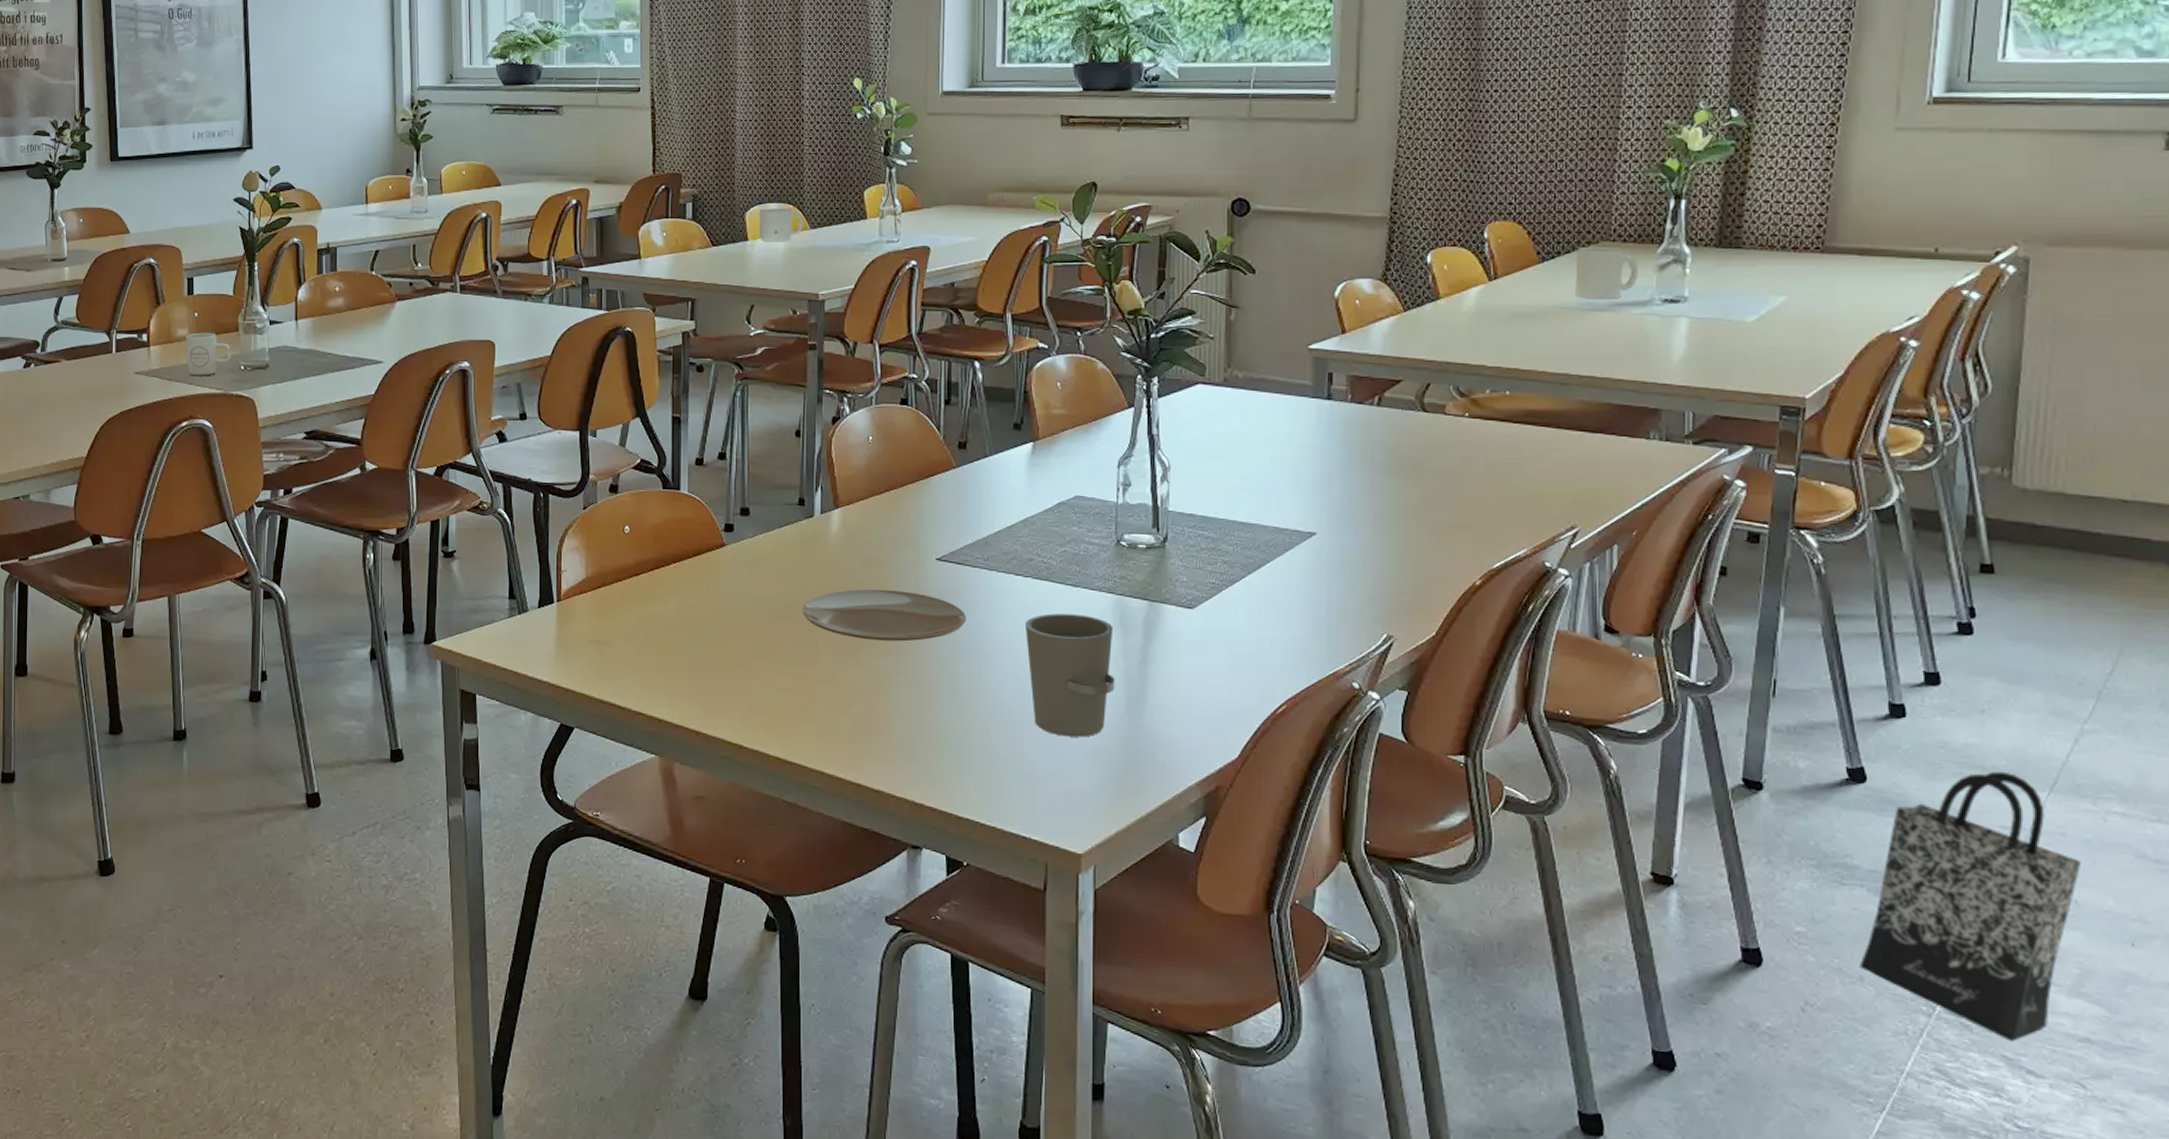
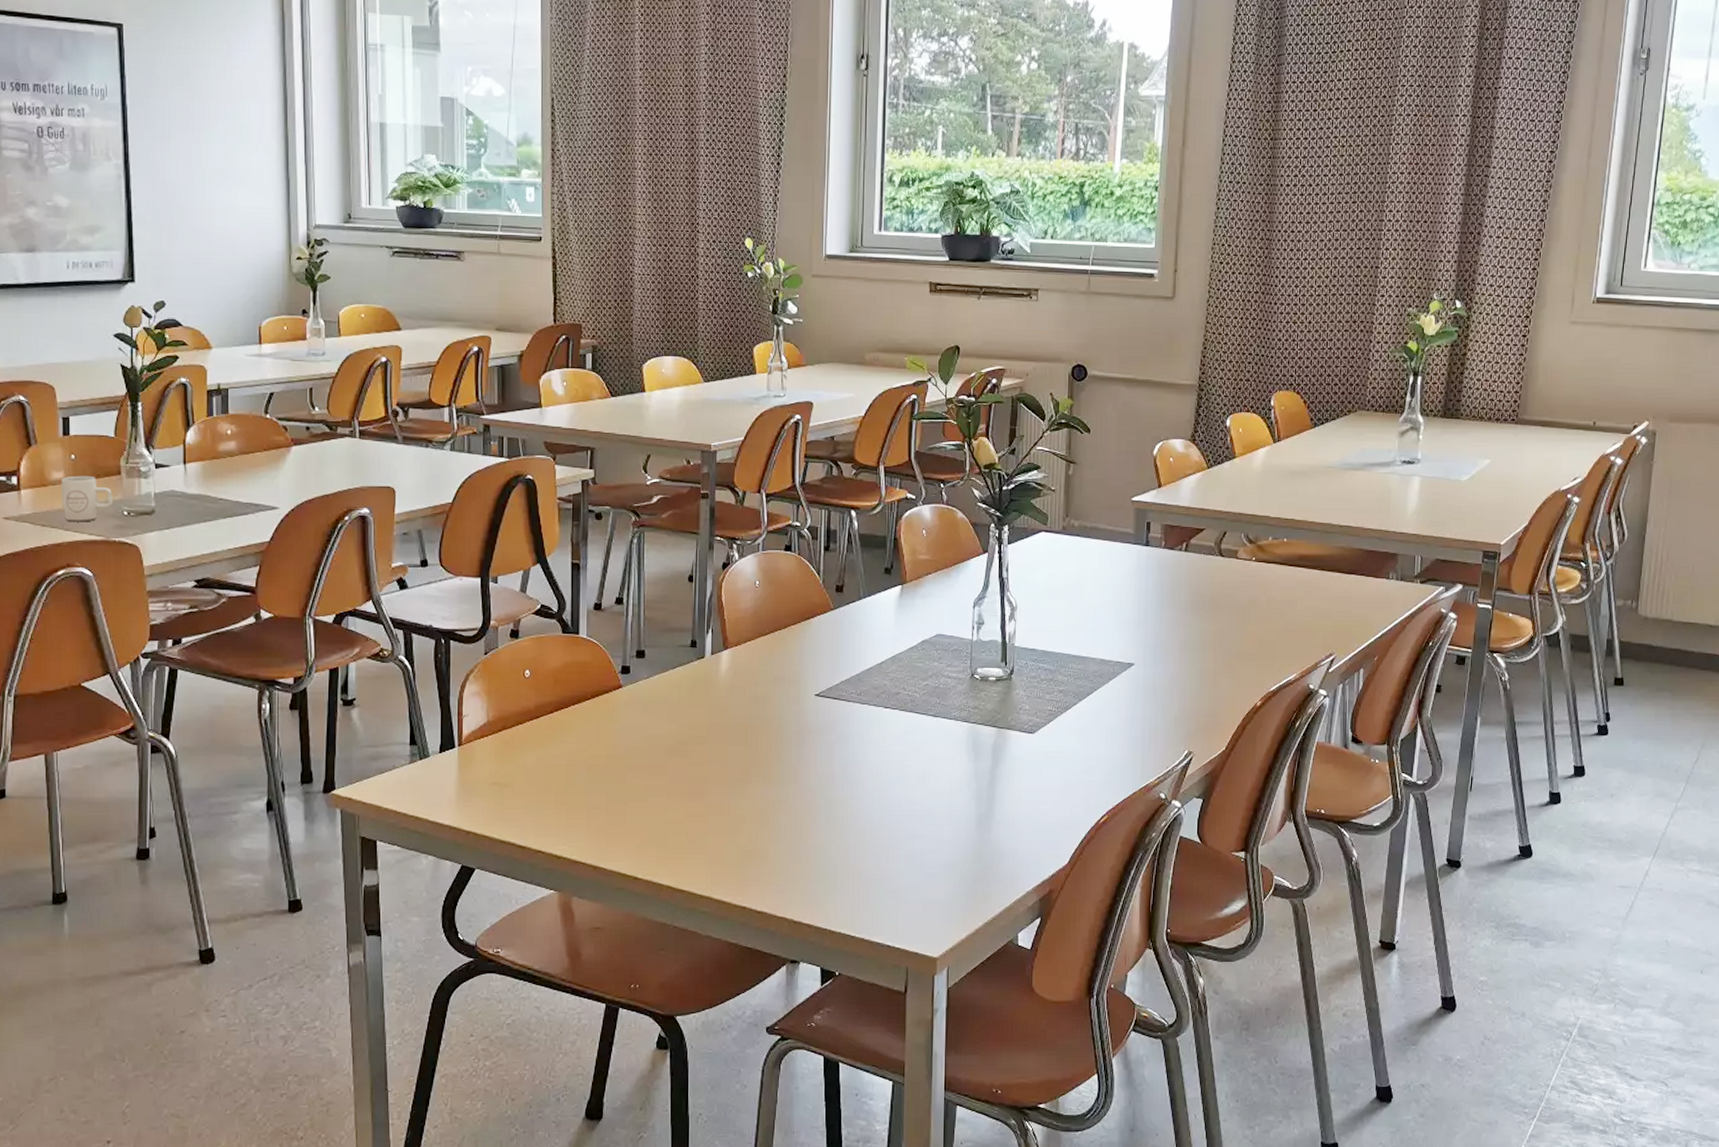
mug: present [758,208,803,244] -> none [655,361,697,396]
plate: present [803,589,966,642] -> none [694,724,841,773]
cup: present [1026,613,1115,737] -> none [892,742,968,853]
cup: present [1575,246,1639,300] -> none [1338,414,1386,461]
shopping bag: present [1859,771,2082,1041] -> none [1522,842,1672,1054]

